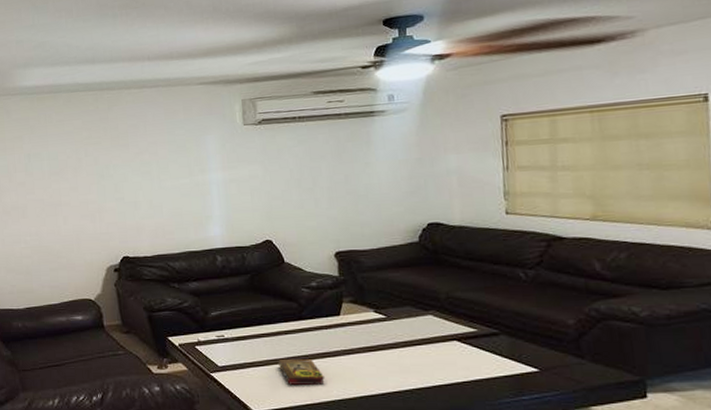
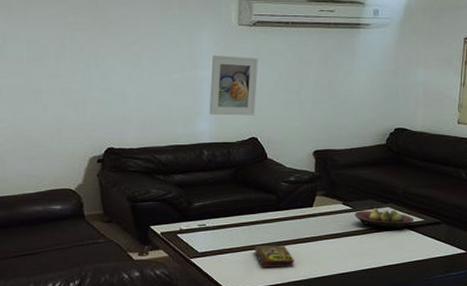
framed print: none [219,156,268,219] -> present [209,55,258,116]
fruit bowl: none [389,316,465,341] -> present [354,208,414,229]

